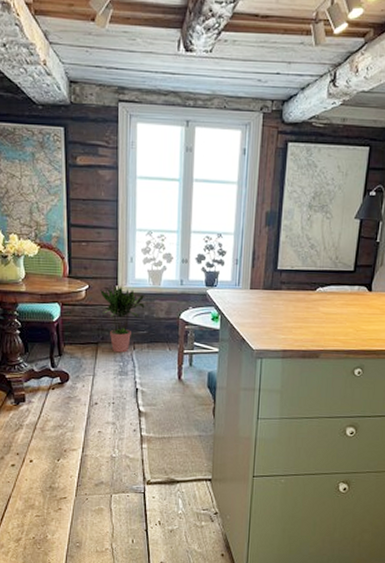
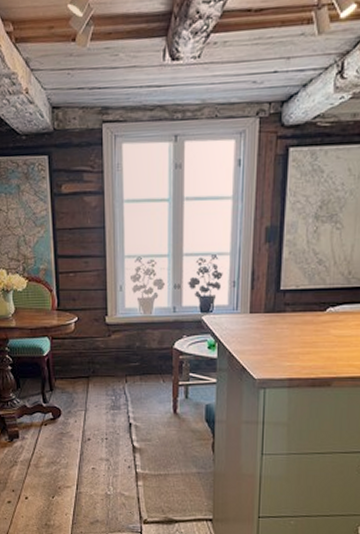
potted plant: present [100,285,145,353] -> none [90,316,136,386]

